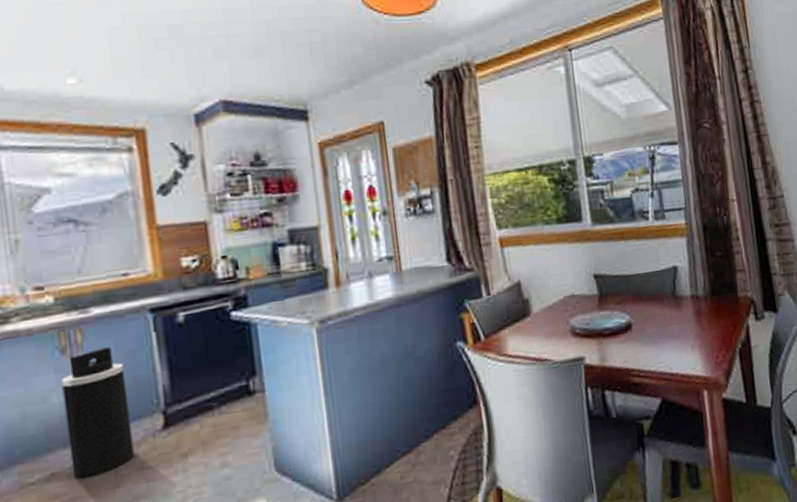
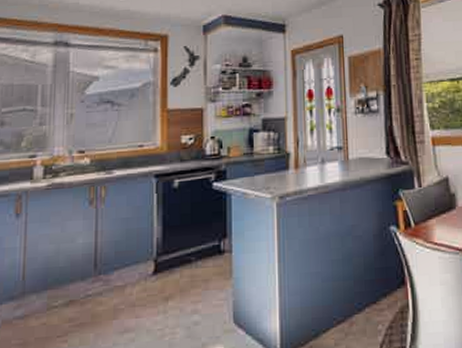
trash can: present [61,347,135,480] -> none [84,203,131,309]

